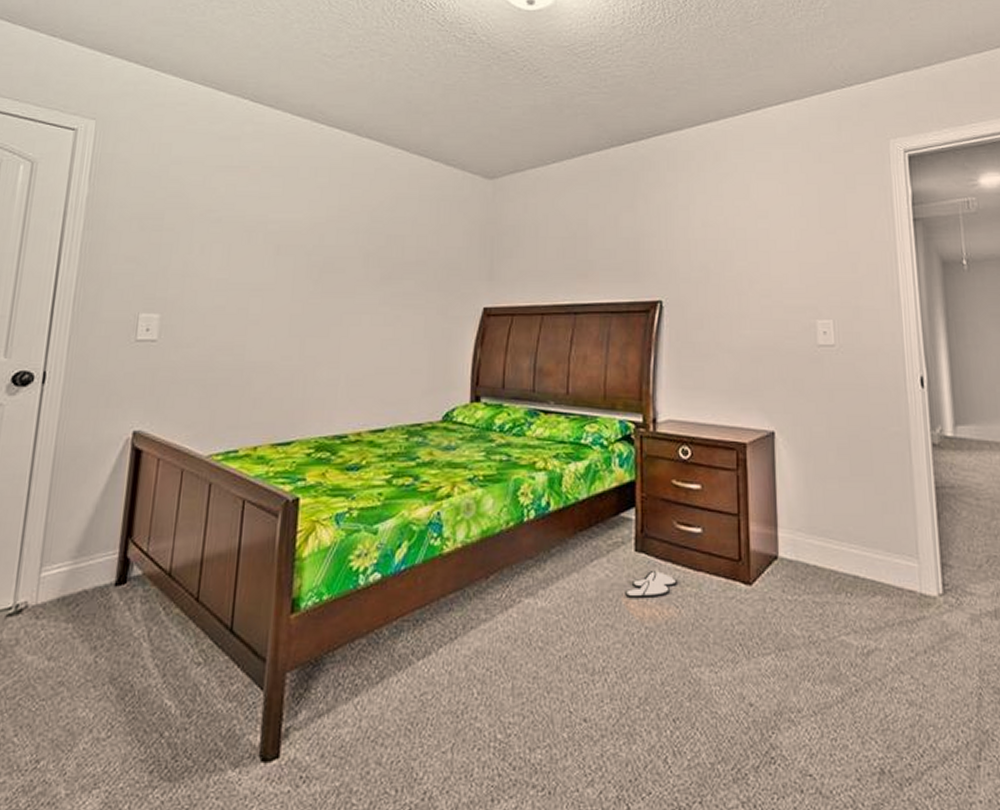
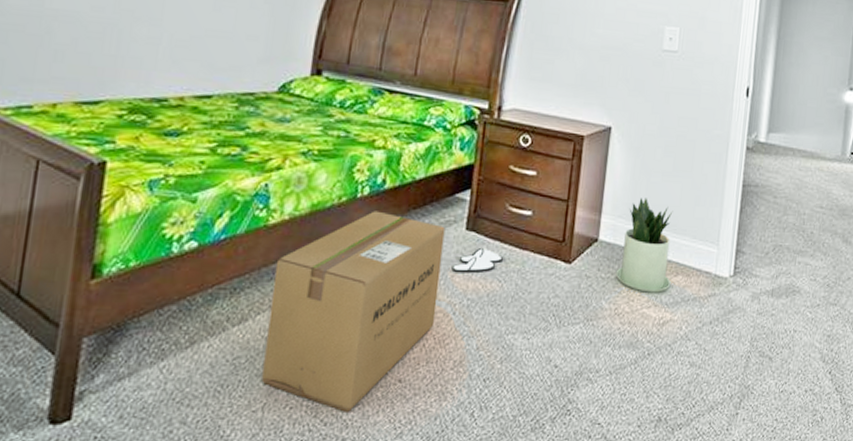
box: none [449,535,614,755] -> present [261,211,446,412]
planter: none [803,508,869,616] -> present [615,198,673,293]

